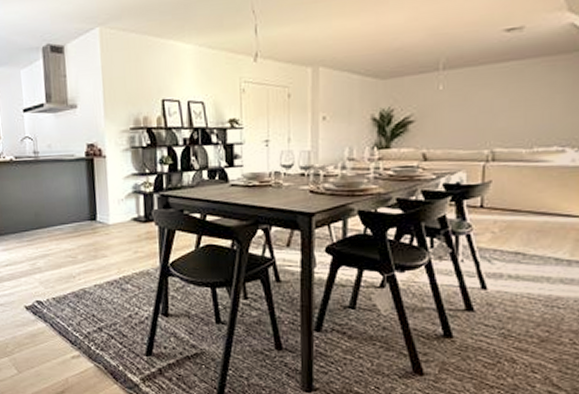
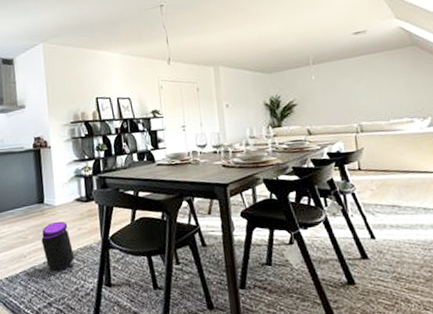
trash can: none [92,241,129,298] -> present [41,221,75,273]

